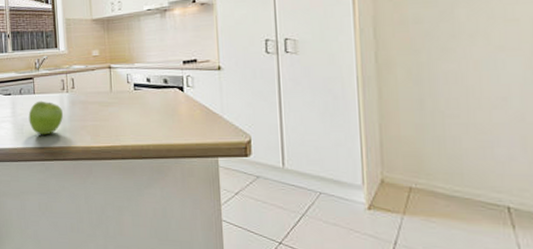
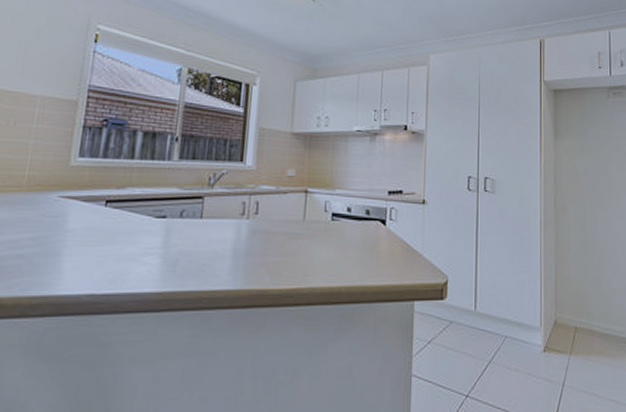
fruit: present [28,100,63,135] -> none [187,227,238,274]

